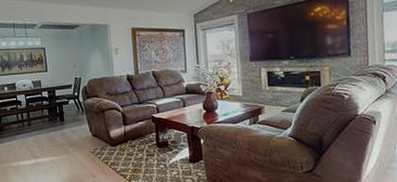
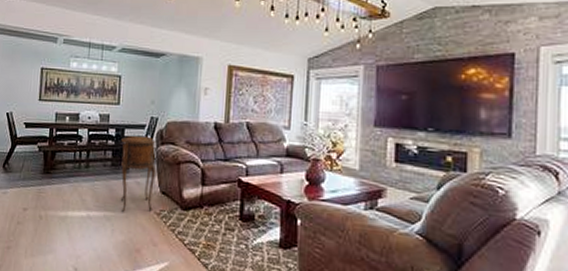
side table: none [54,93,88,155] -> present [120,135,157,212]

